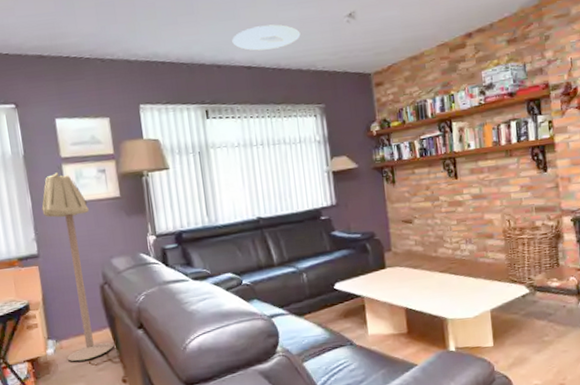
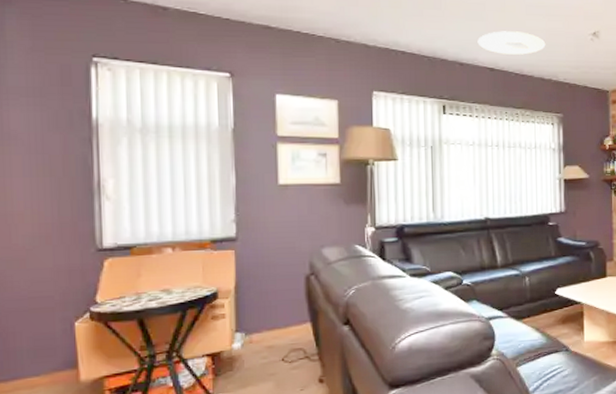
floor lamp: present [41,172,113,362] -> none [247,151,313,358]

